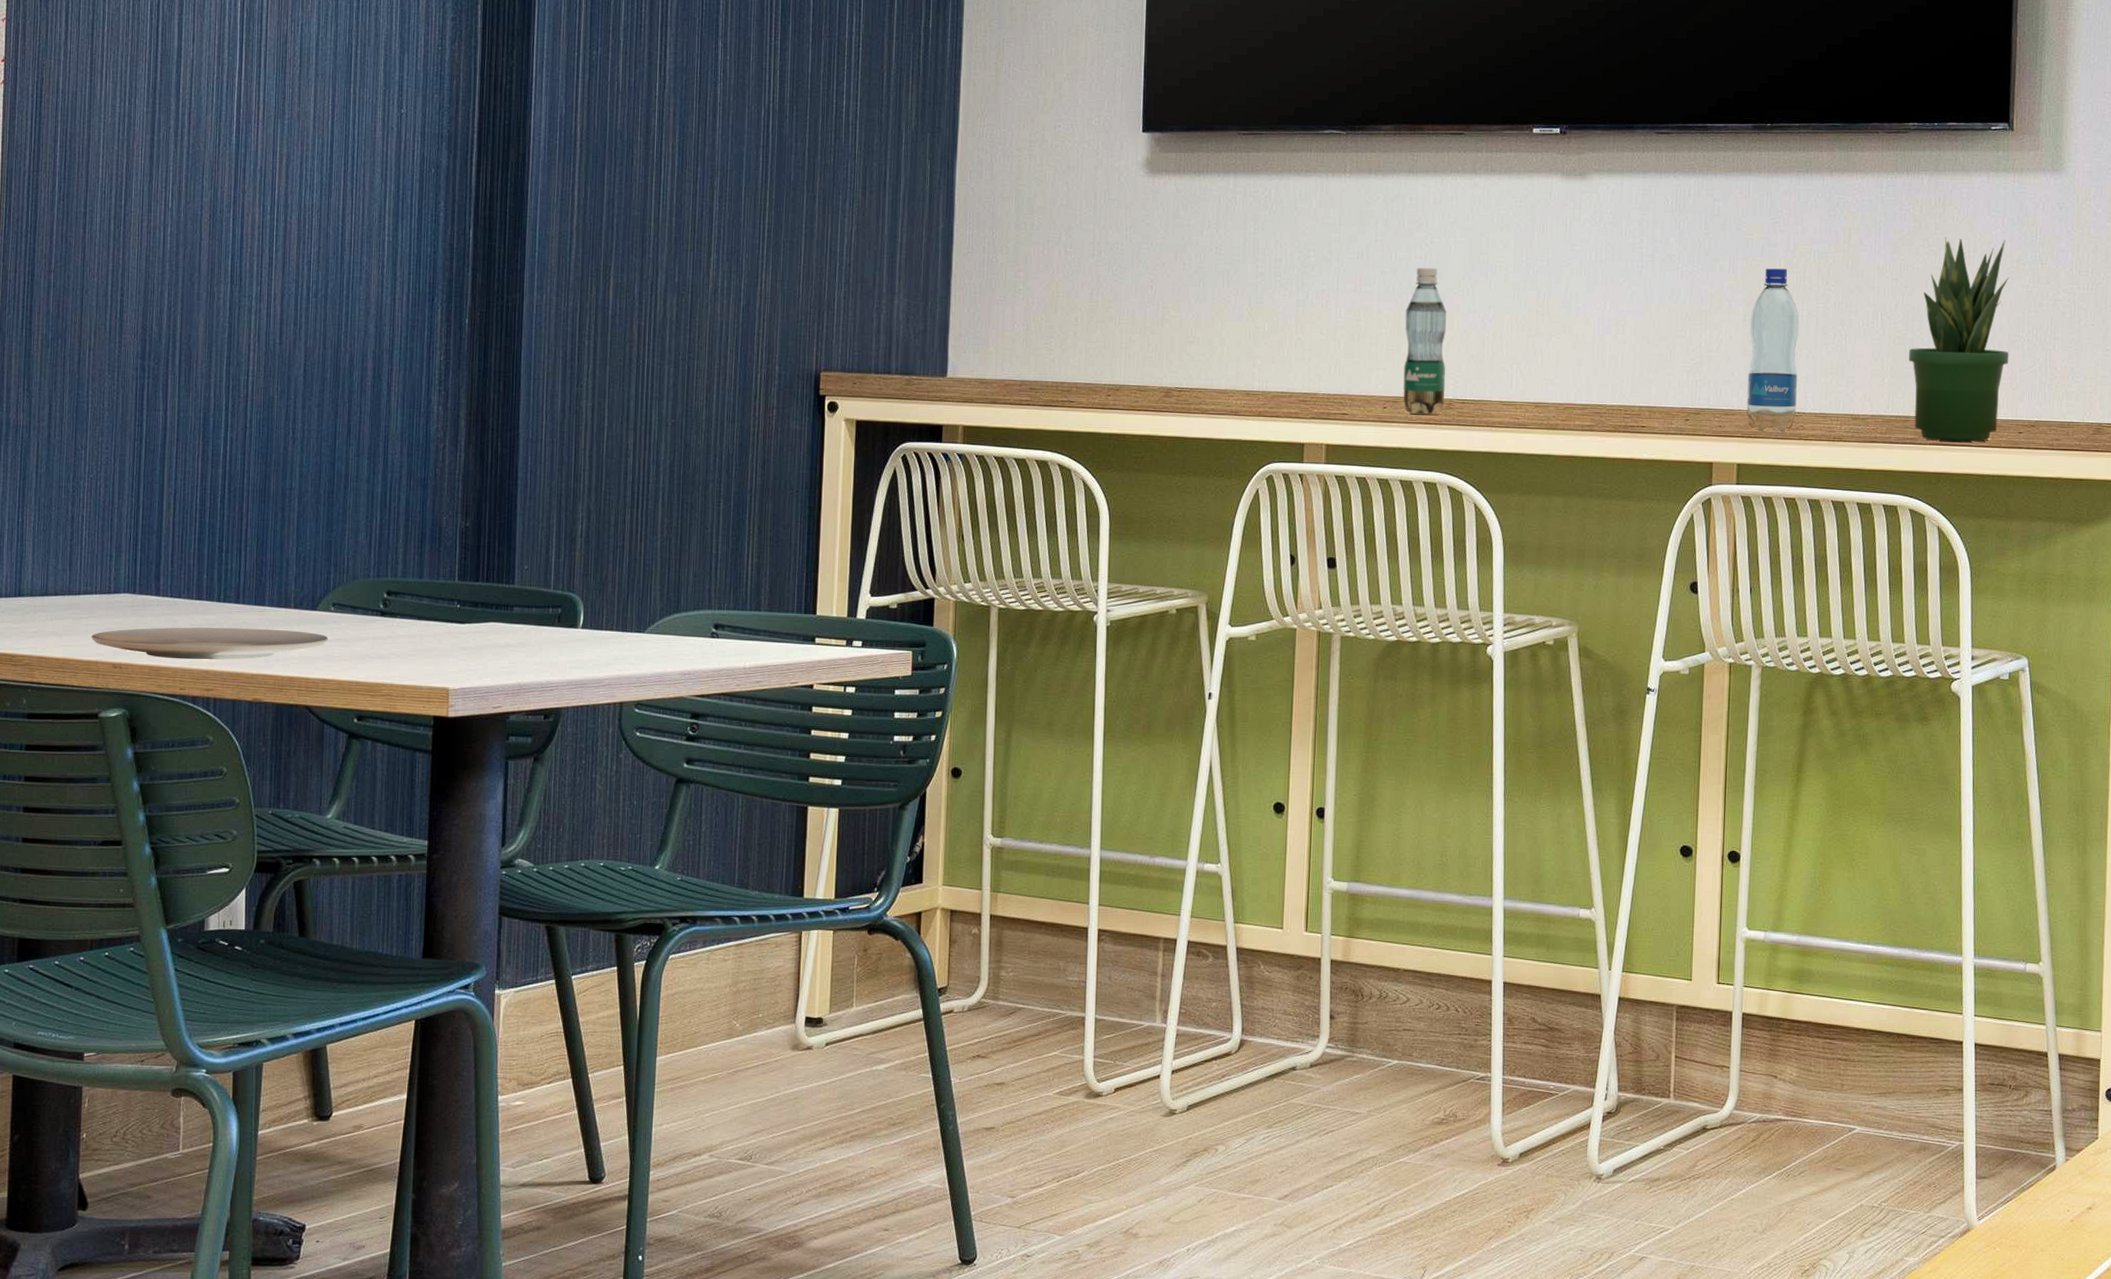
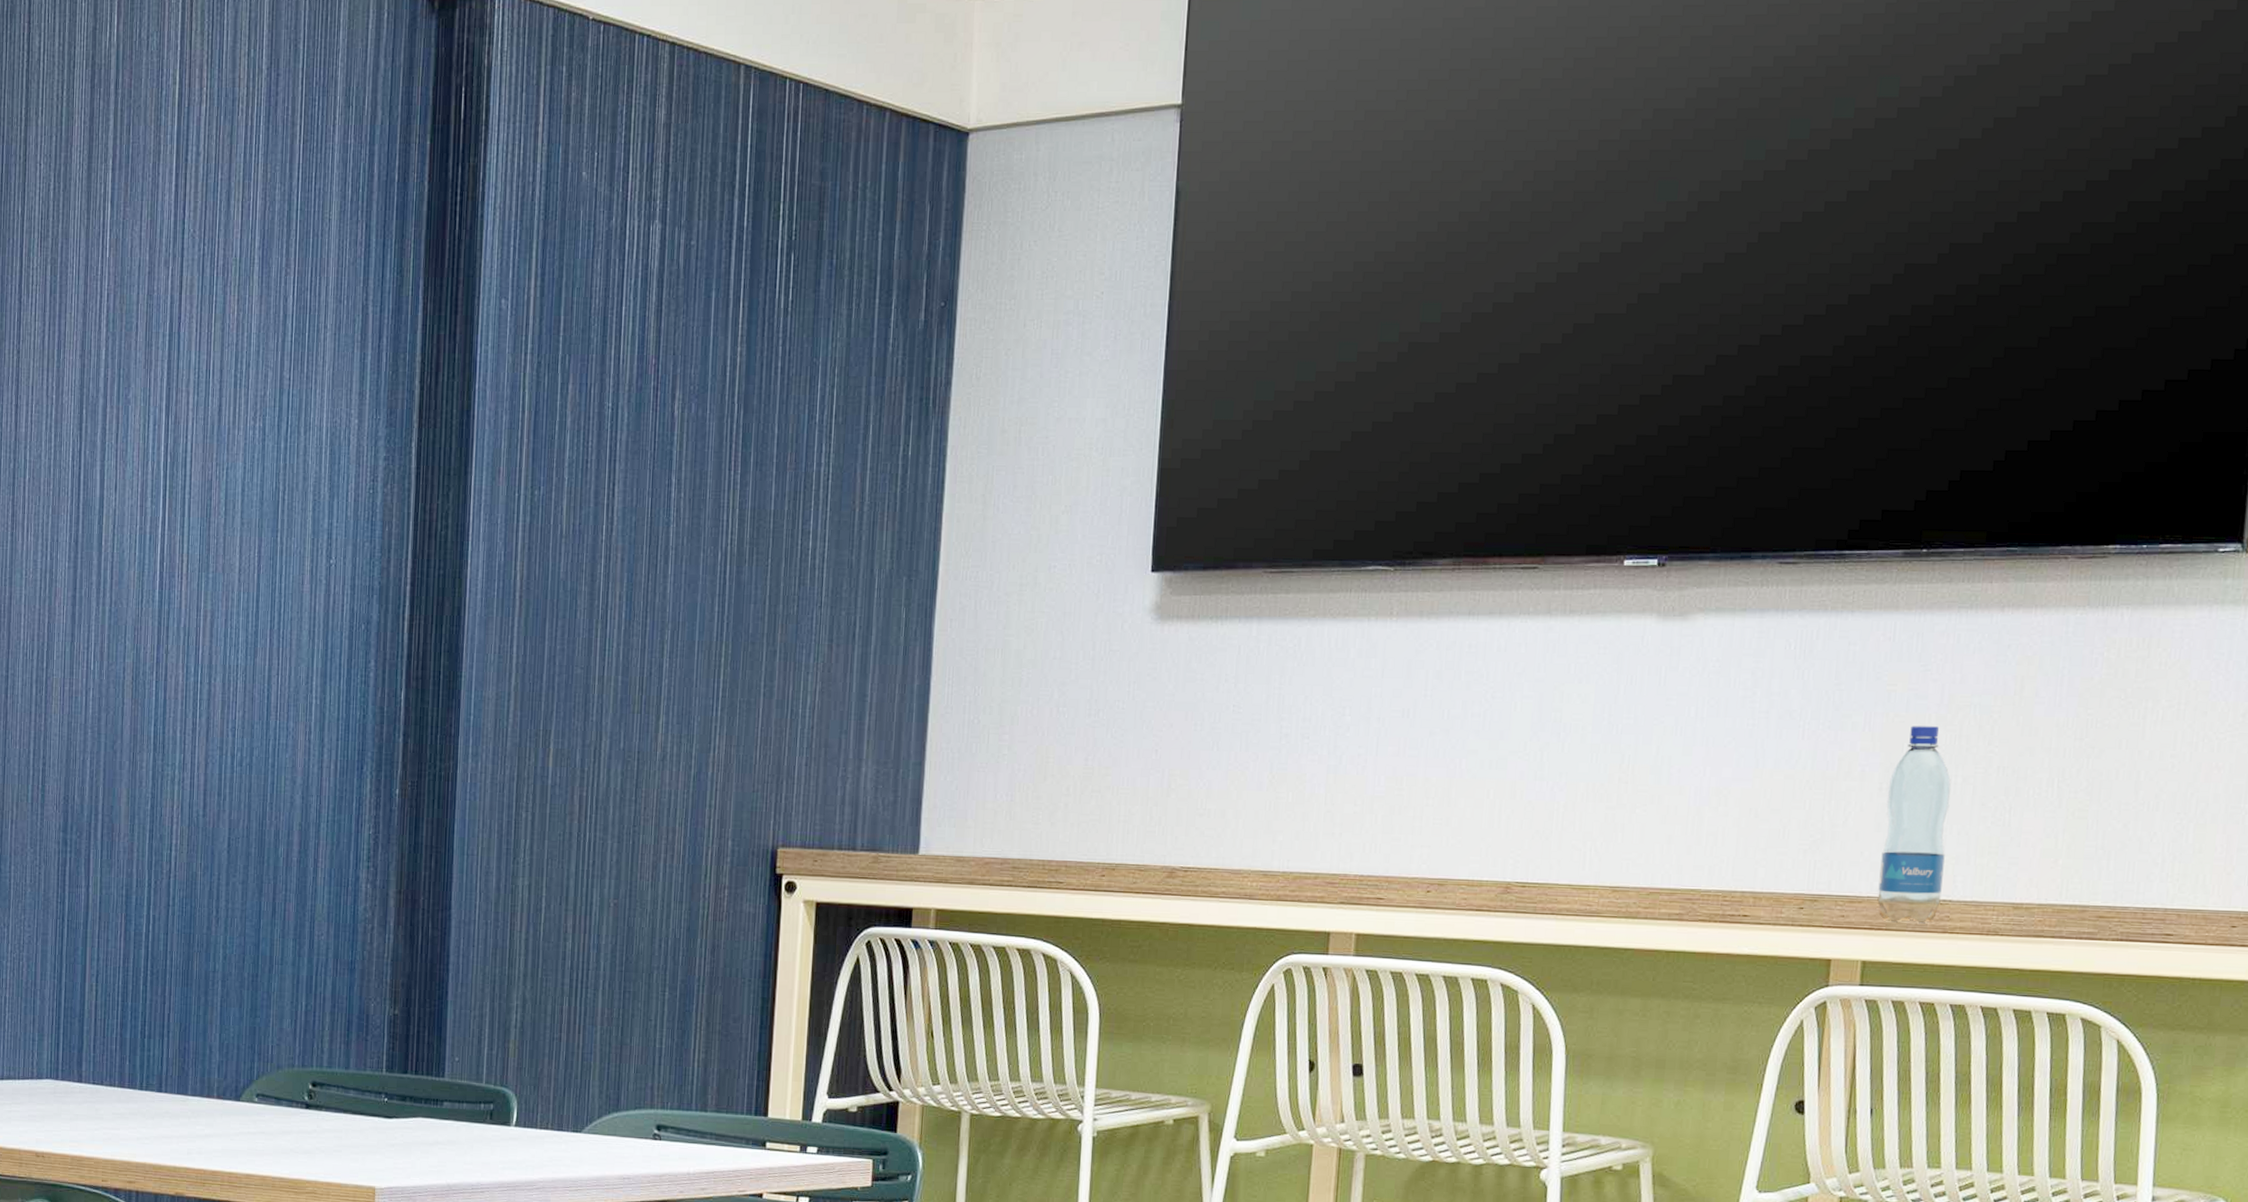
plate: present [91,627,329,660] -> none [14,1116,252,1152]
bottle: present [1403,268,1447,415] -> none [1450,727,1509,900]
planter: present [1909,236,2009,441] -> none [2091,685,2231,937]

